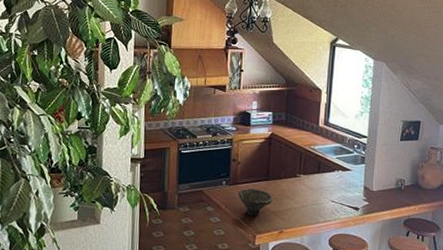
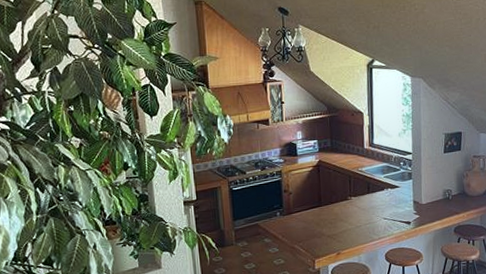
bowl: present [238,188,273,217] -> none [293,216,328,242]

